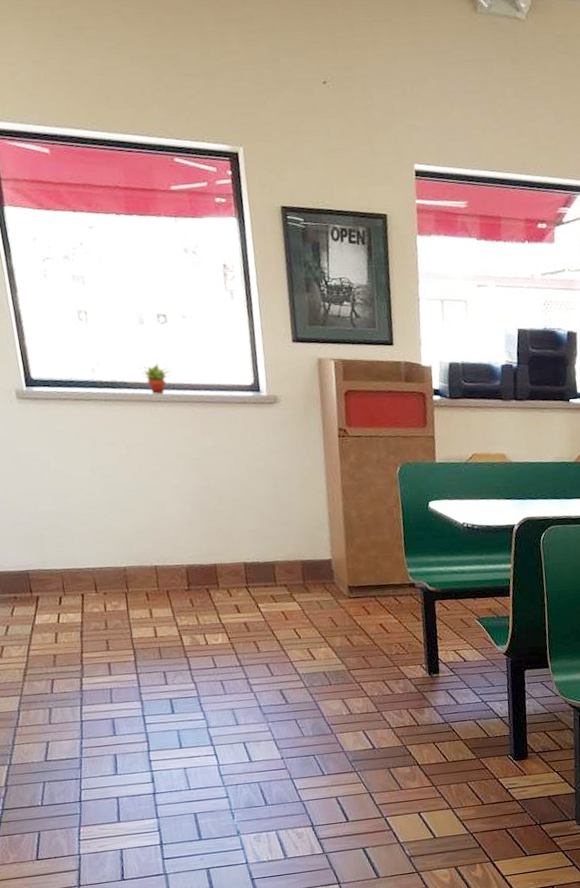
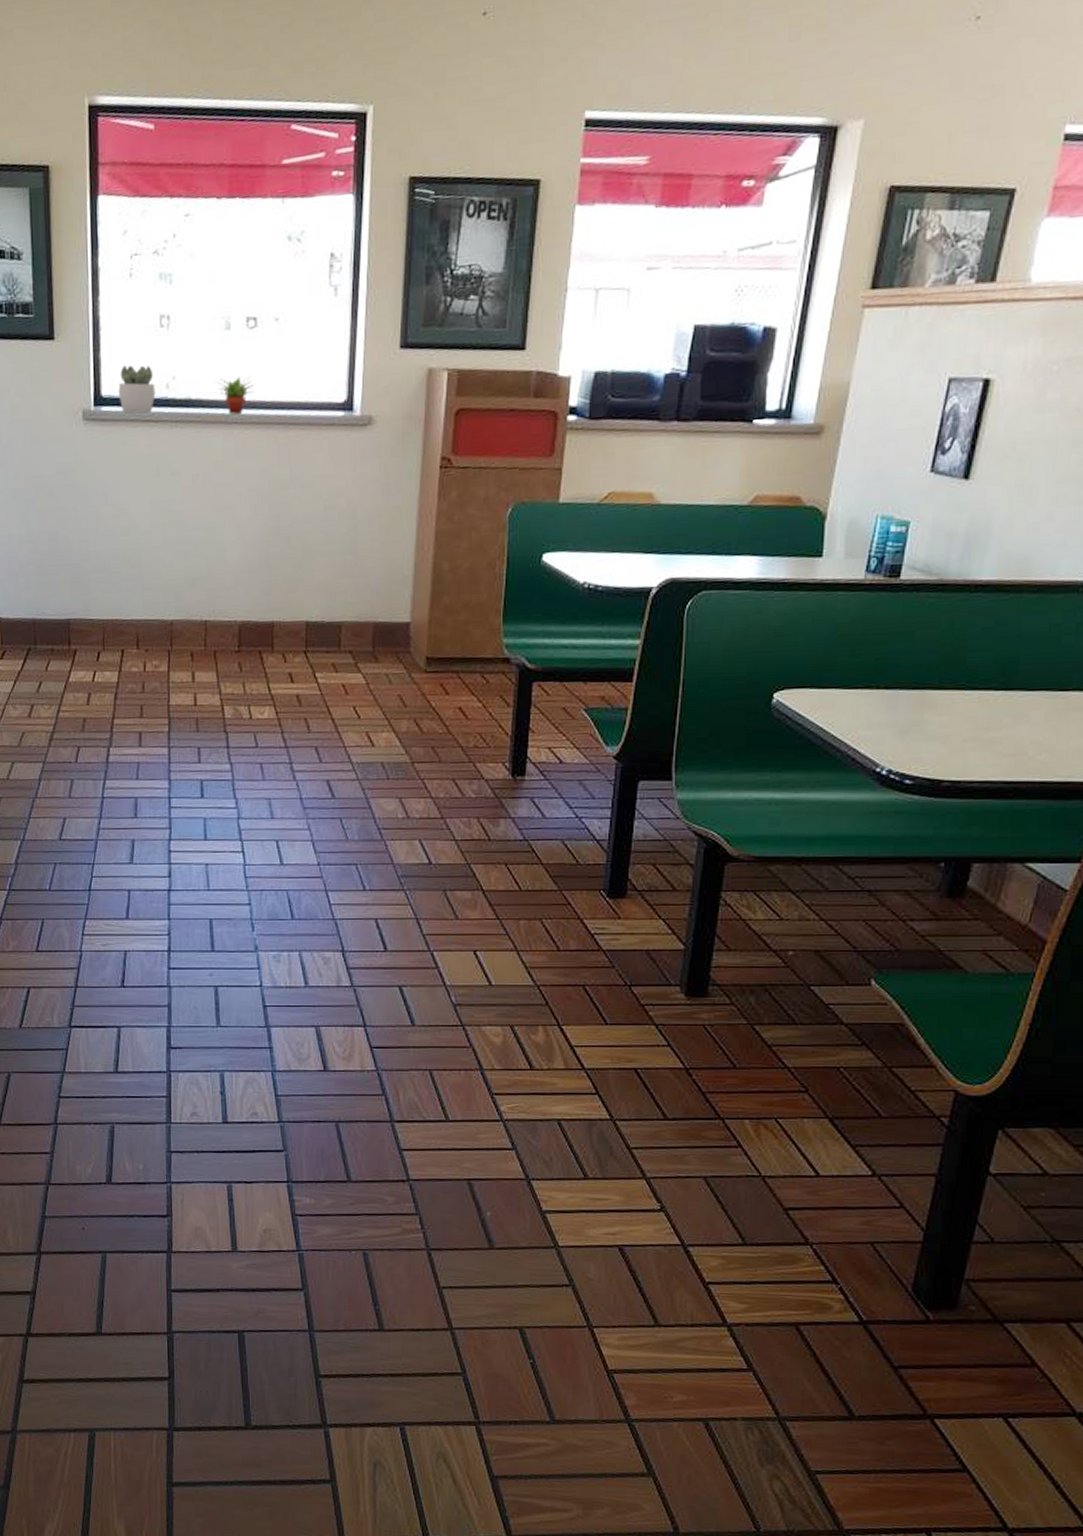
succulent plant: none [47,352,83,394] -> present [118,365,156,415]

